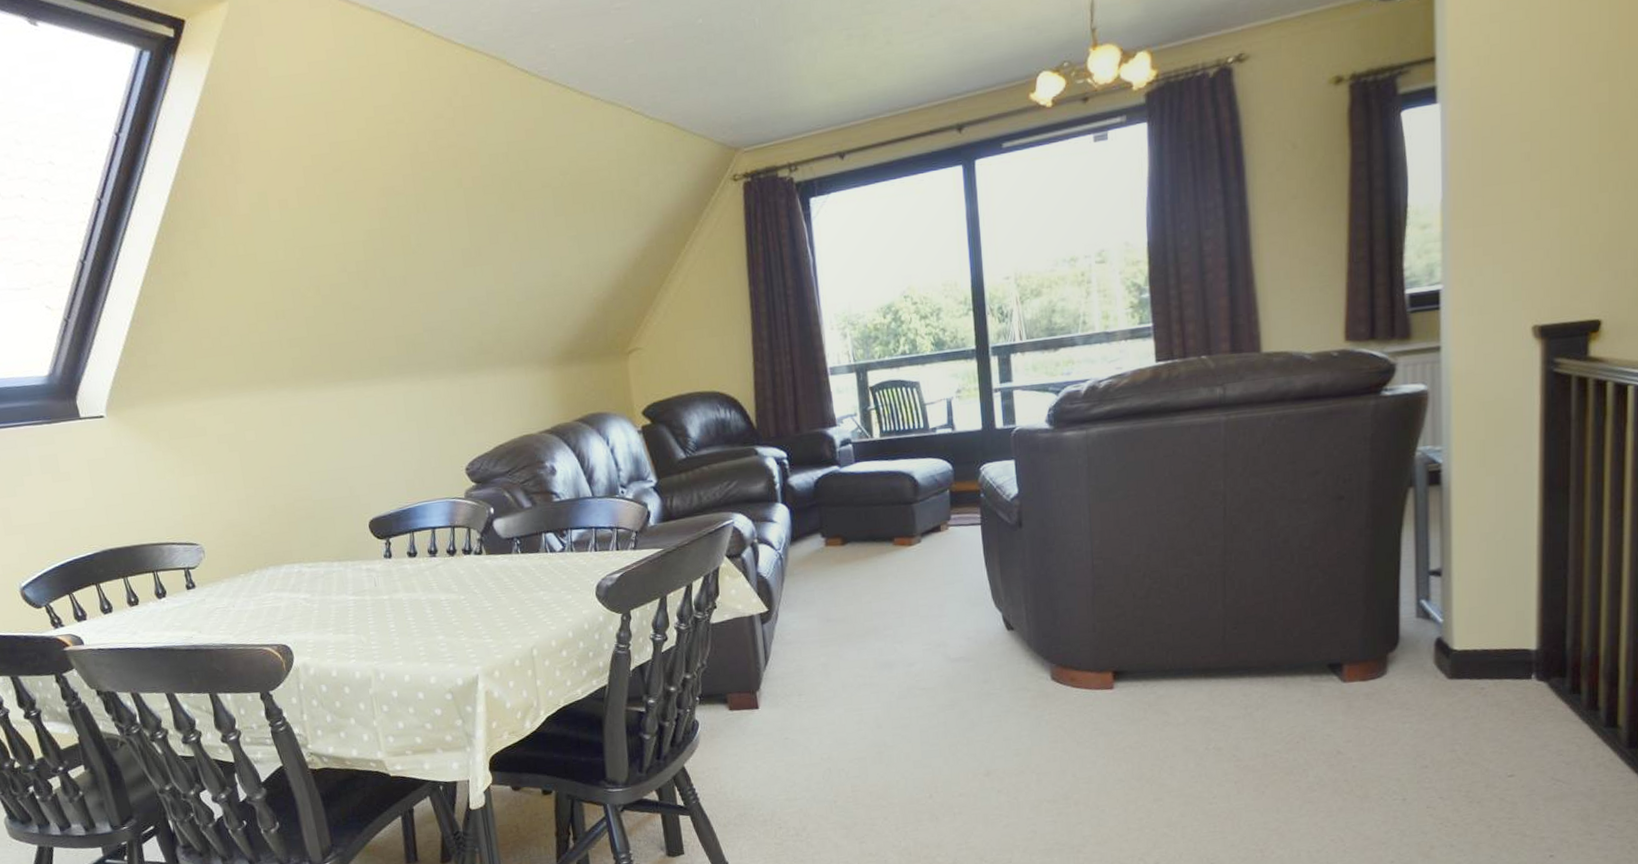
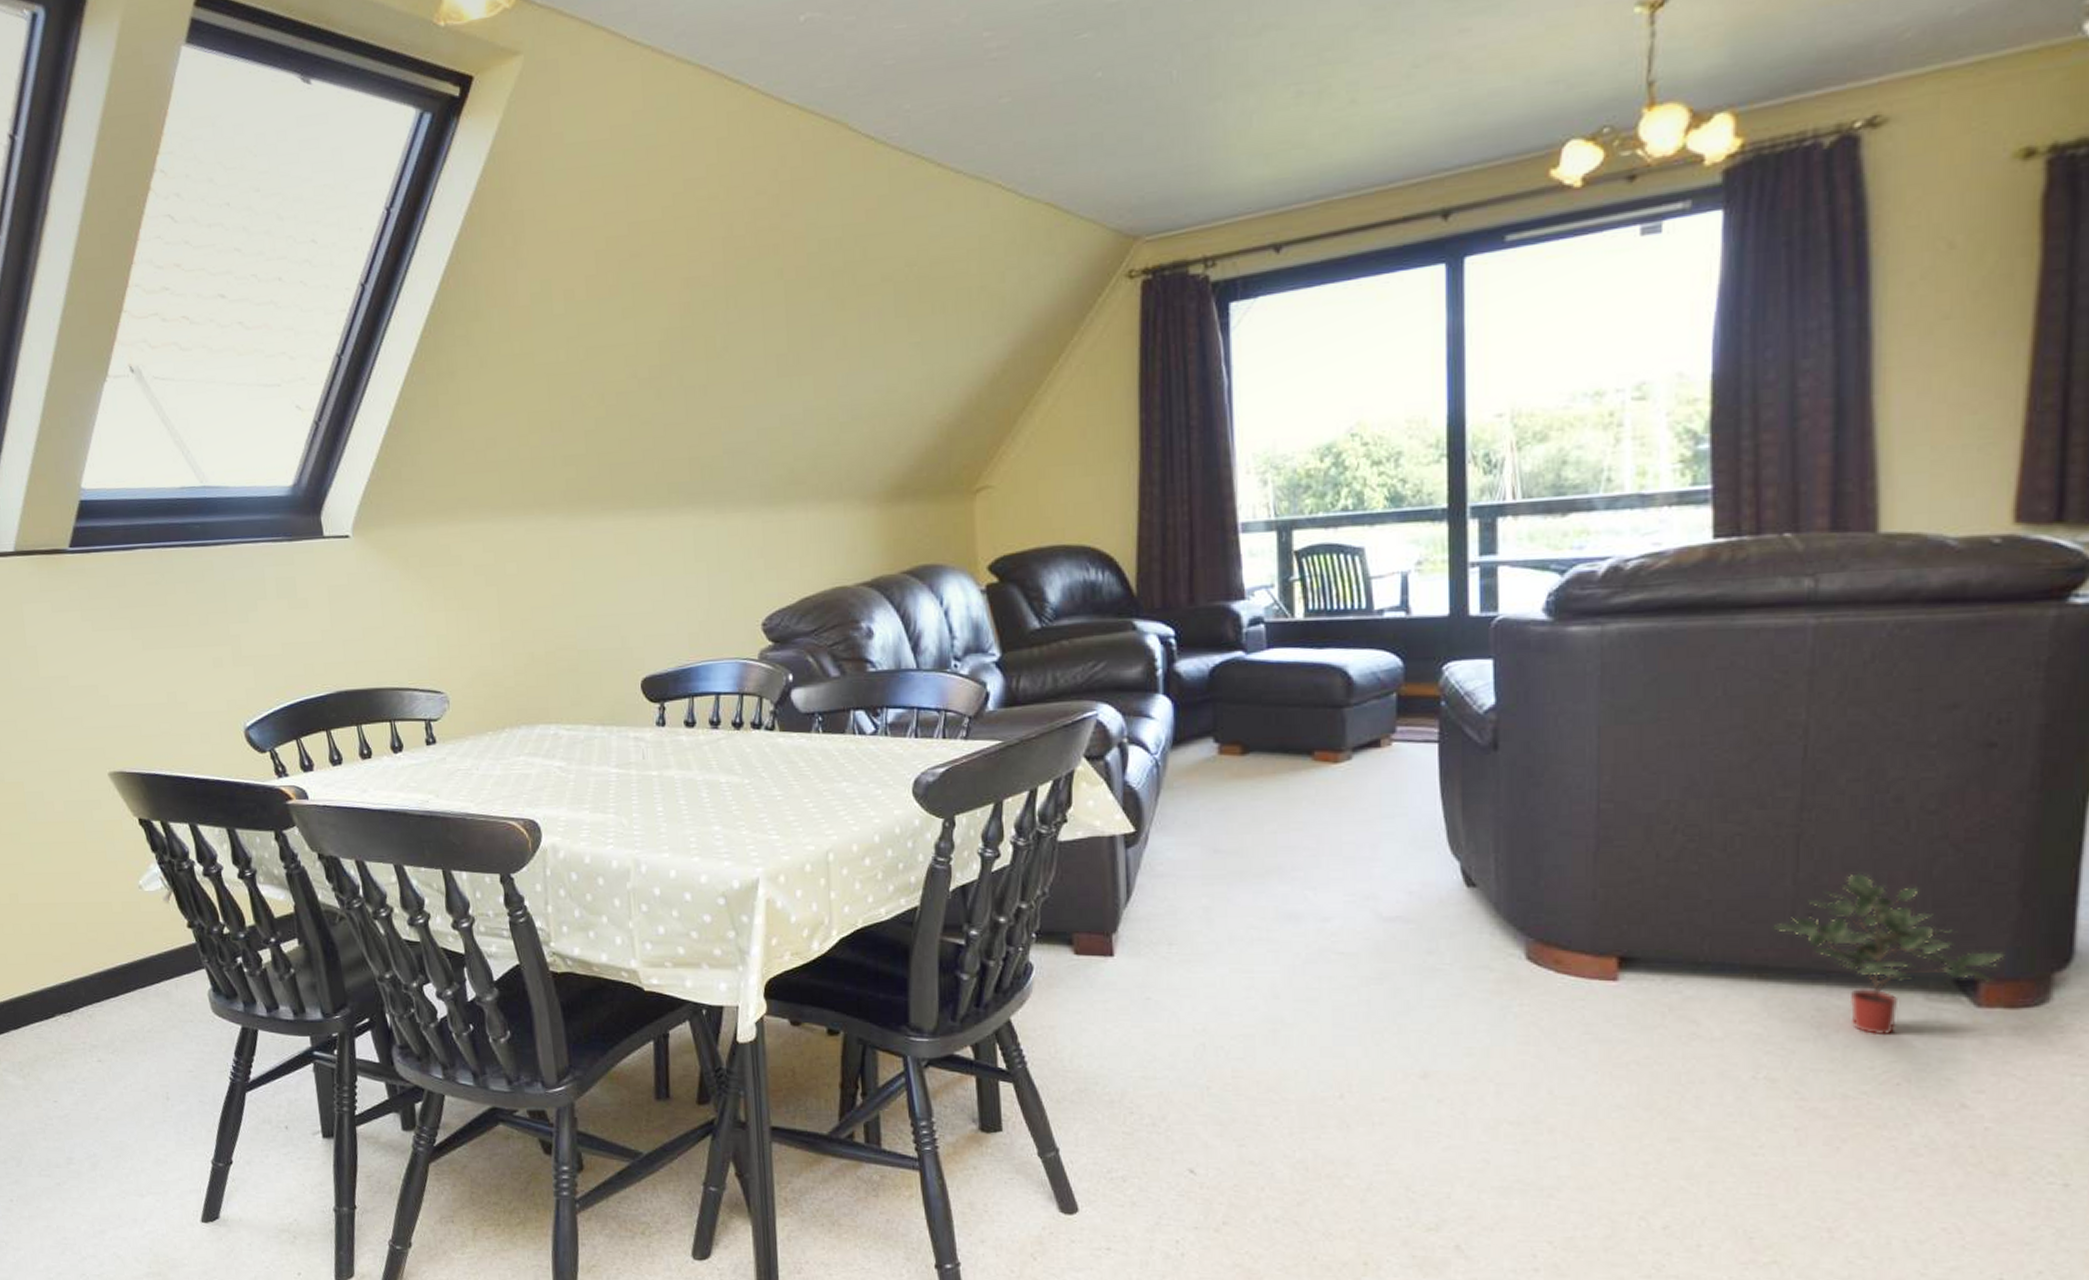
potted plant: none [1211,595,1358,710] -> present [1771,872,2006,1036]

